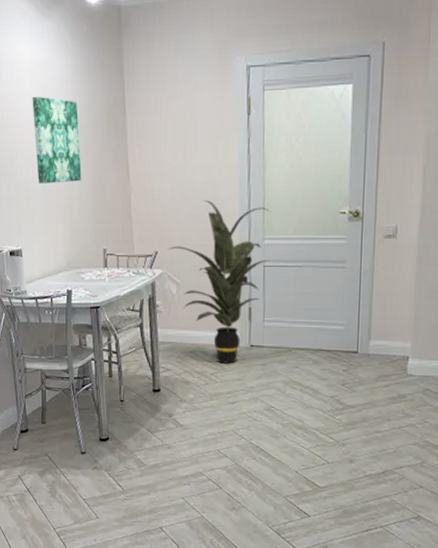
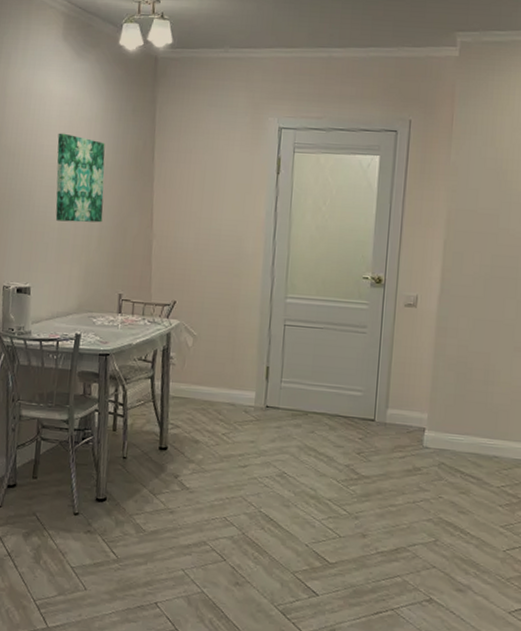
indoor plant: present [167,200,269,364] -> none [186,253,293,425]

